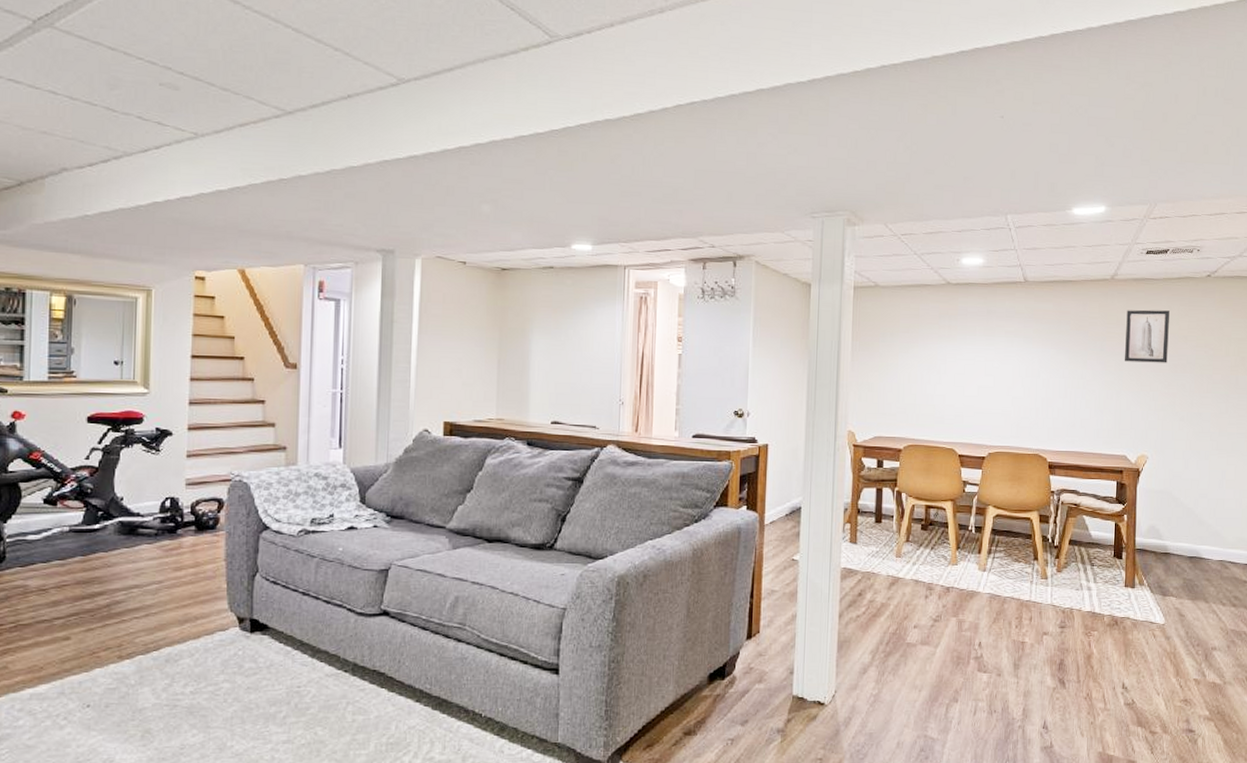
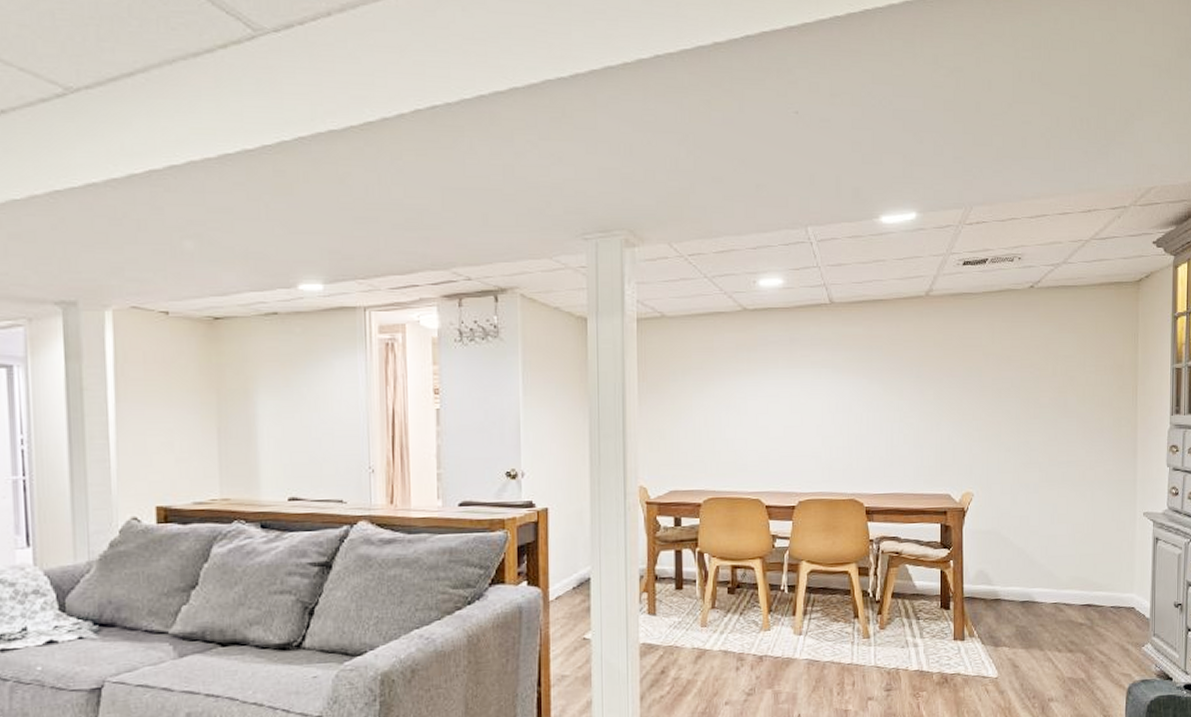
wall art: present [1125,309,1170,363] -> none [944,328,991,389]

